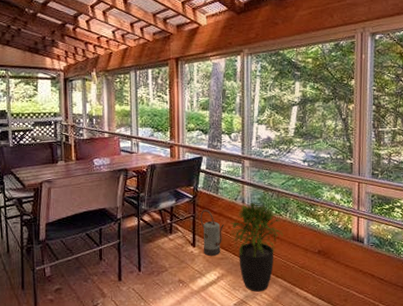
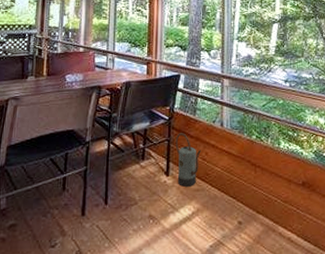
potted plant: present [230,201,284,292] -> none [207,124,265,231]

